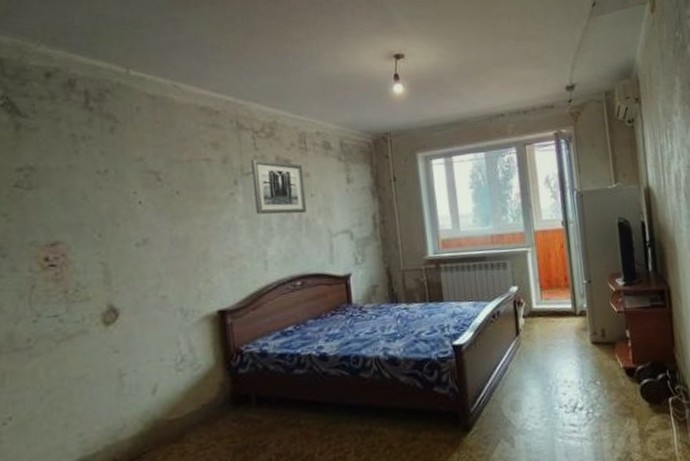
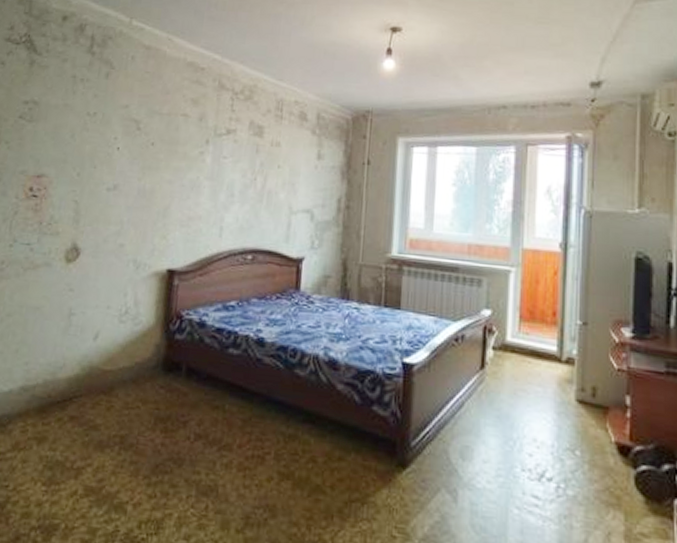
wall art: present [251,159,306,215] -> none [221,121,275,185]

